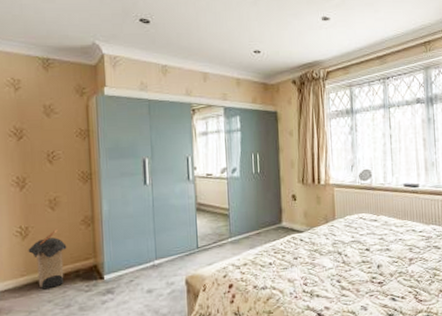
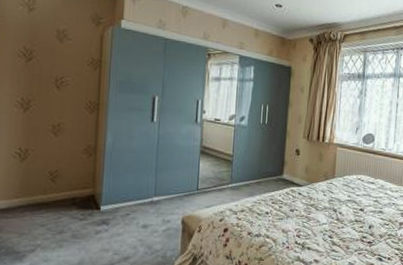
laundry hamper: present [28,228,67,290] -> none [25,154,66,213]

